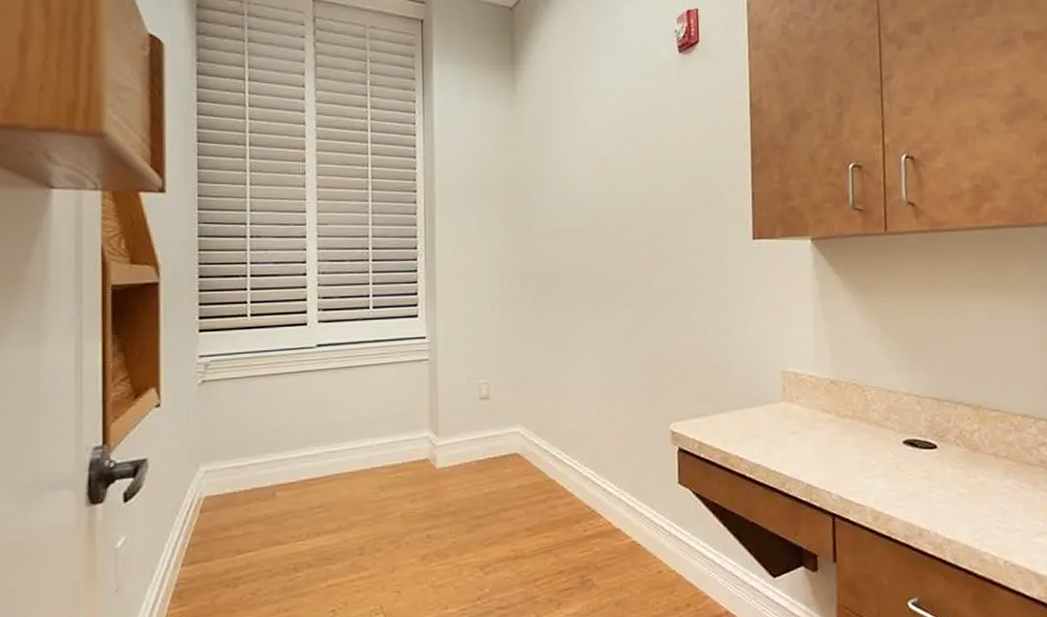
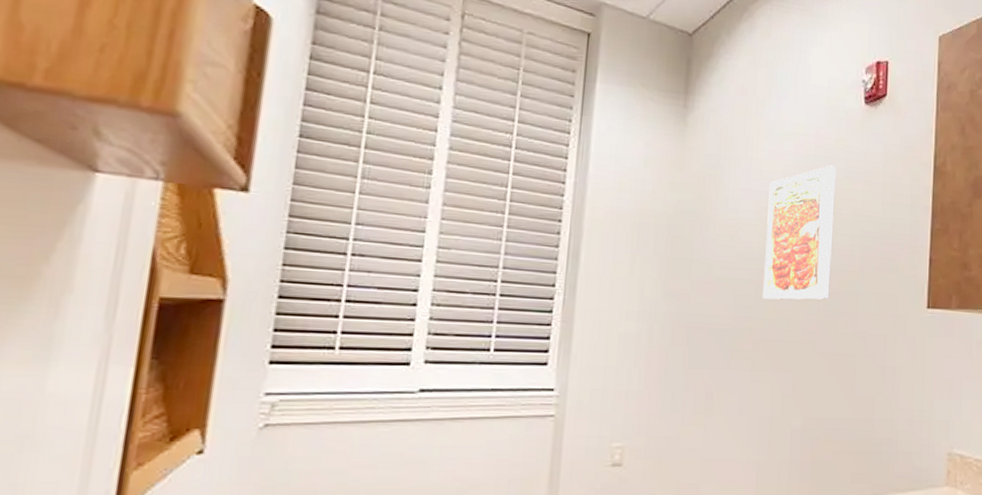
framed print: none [595,115,659,244] -> present [762,165,838,300]

